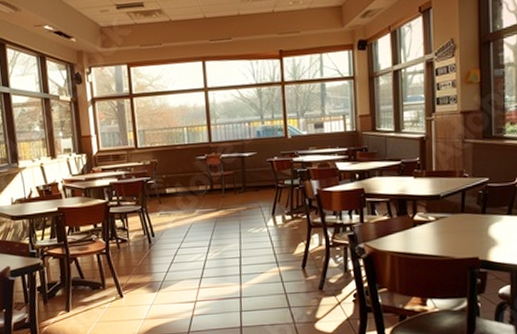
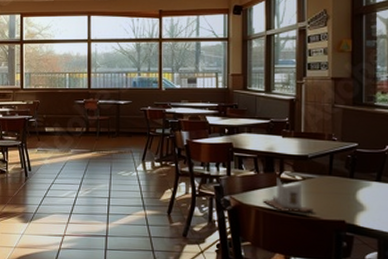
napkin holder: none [397,220,448,255] -> present [263,177,314,213]

